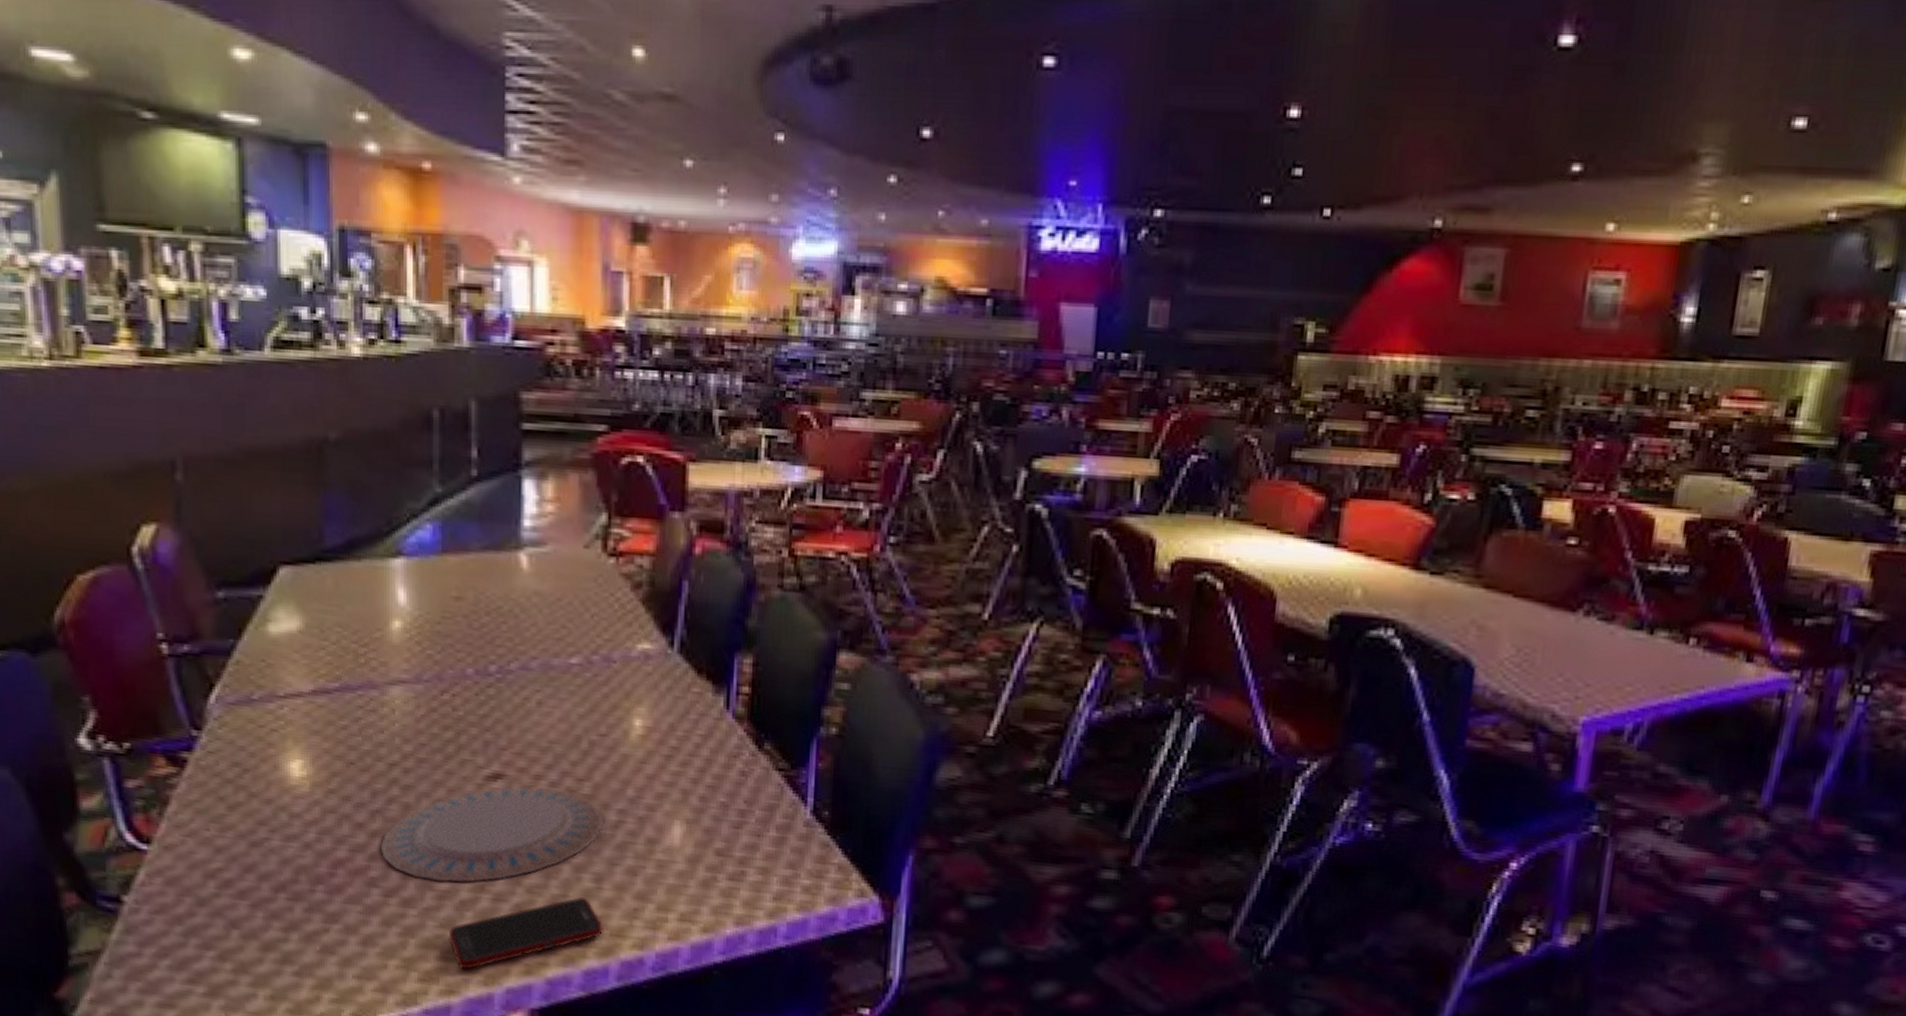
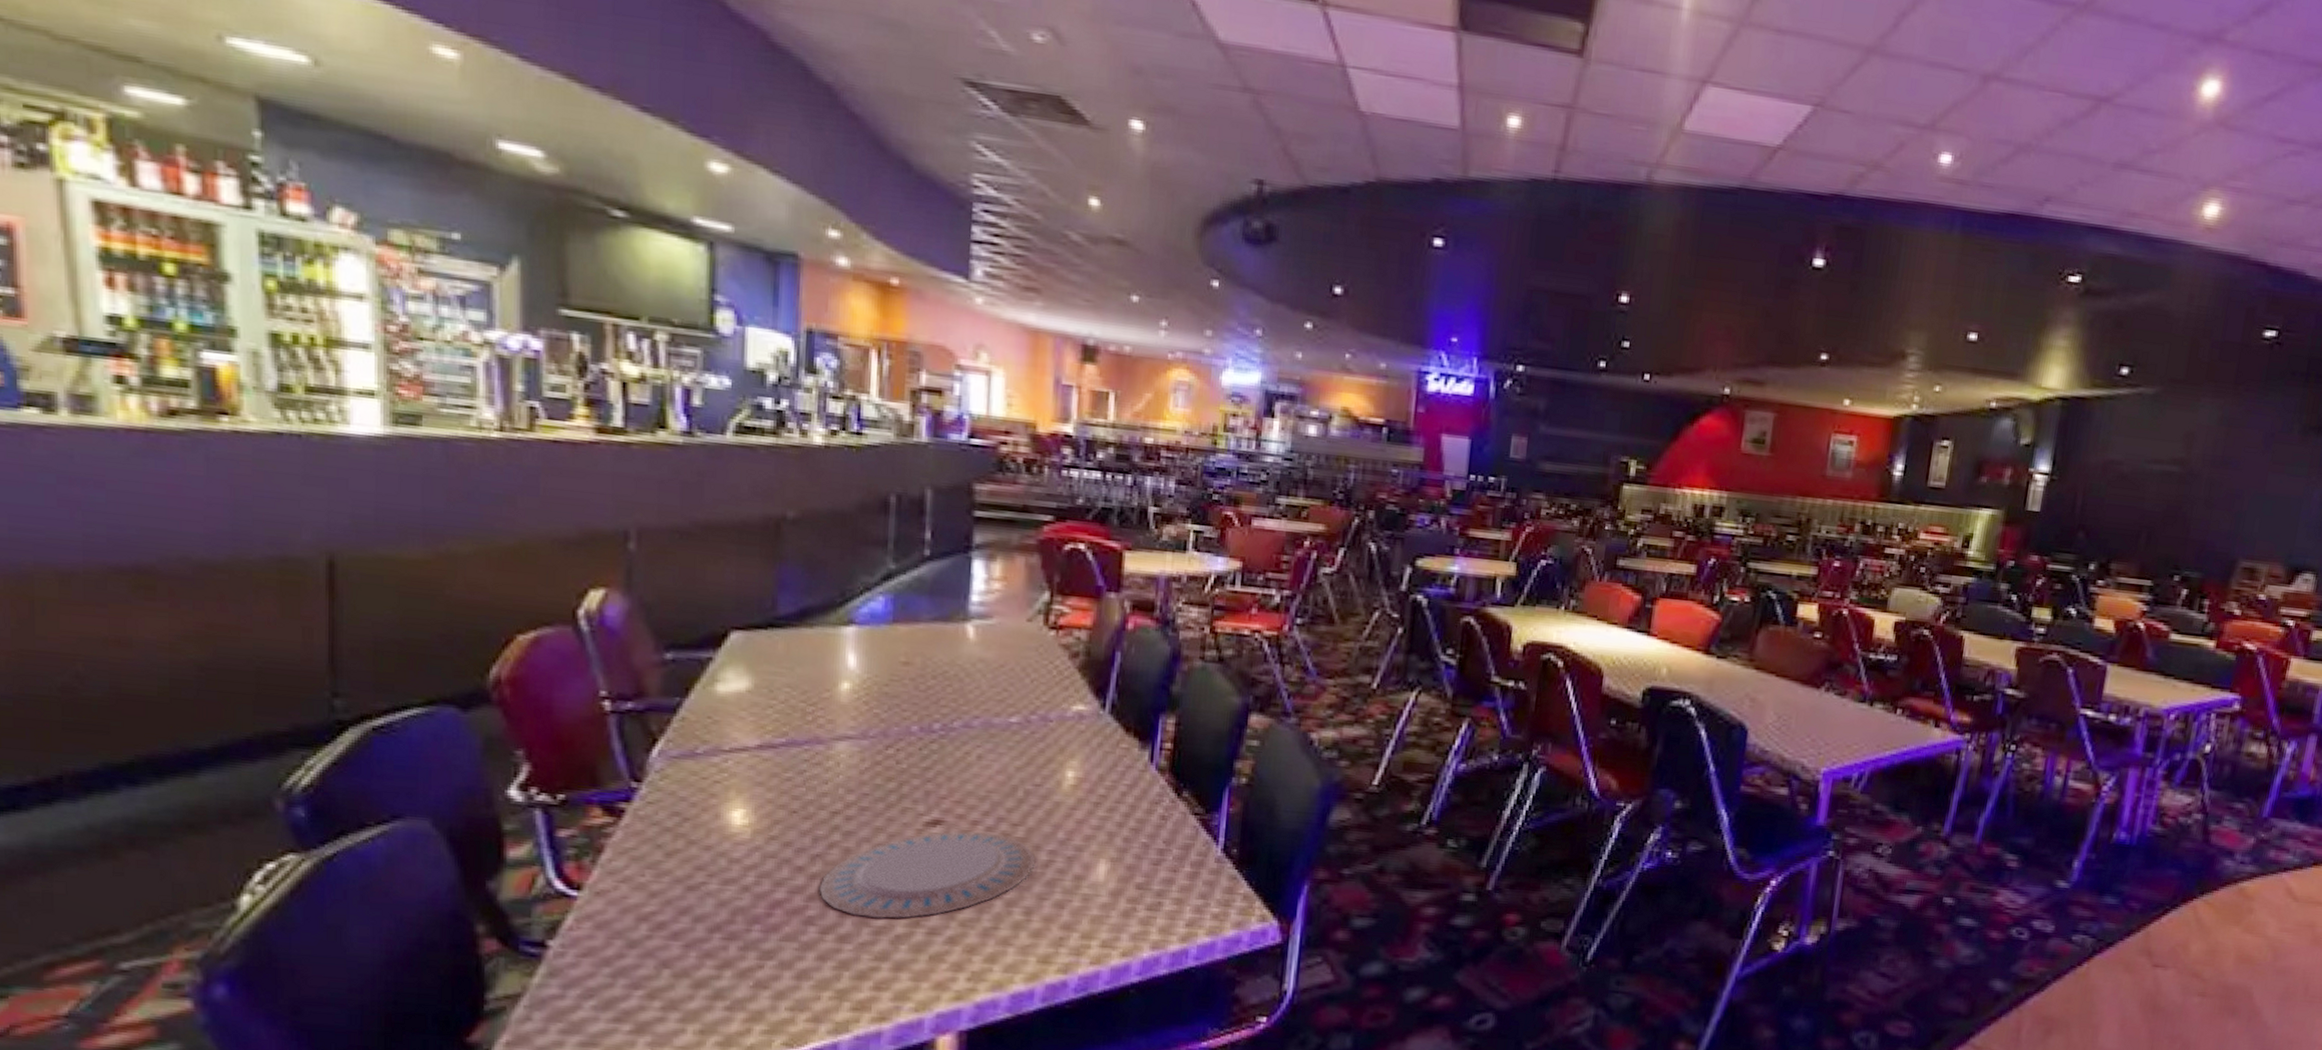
cell phone: present [448,897,604,970] -> none [882,929,1032,998]

